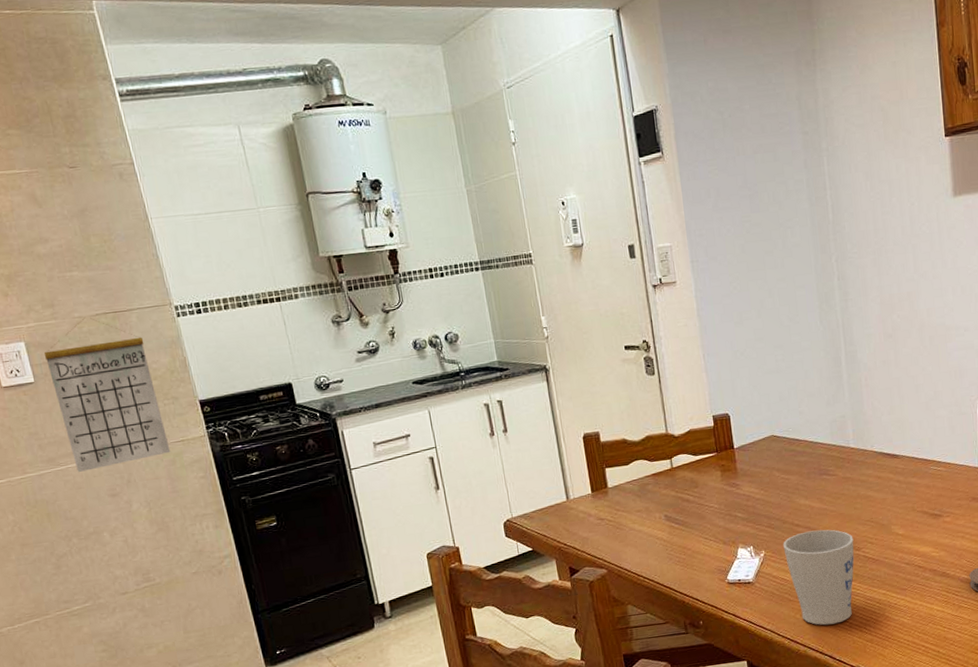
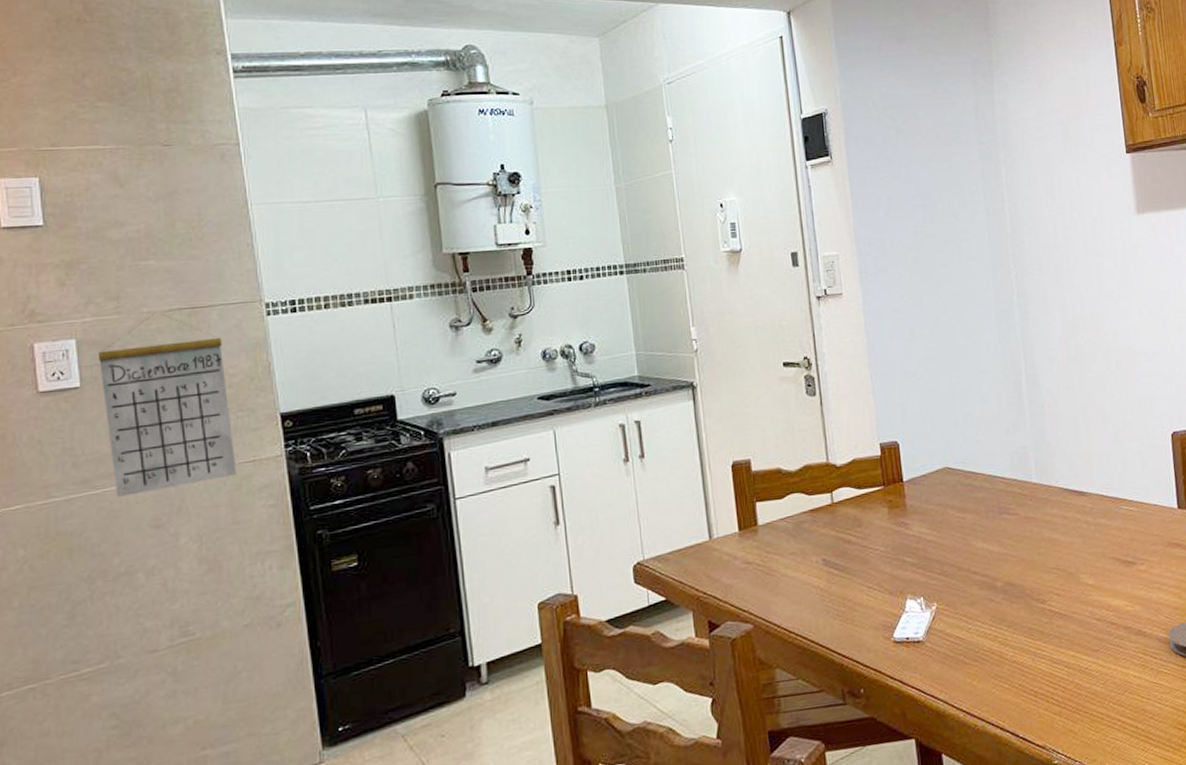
mug: present [783,529,855,625] -> none [957,578,1039,695]

